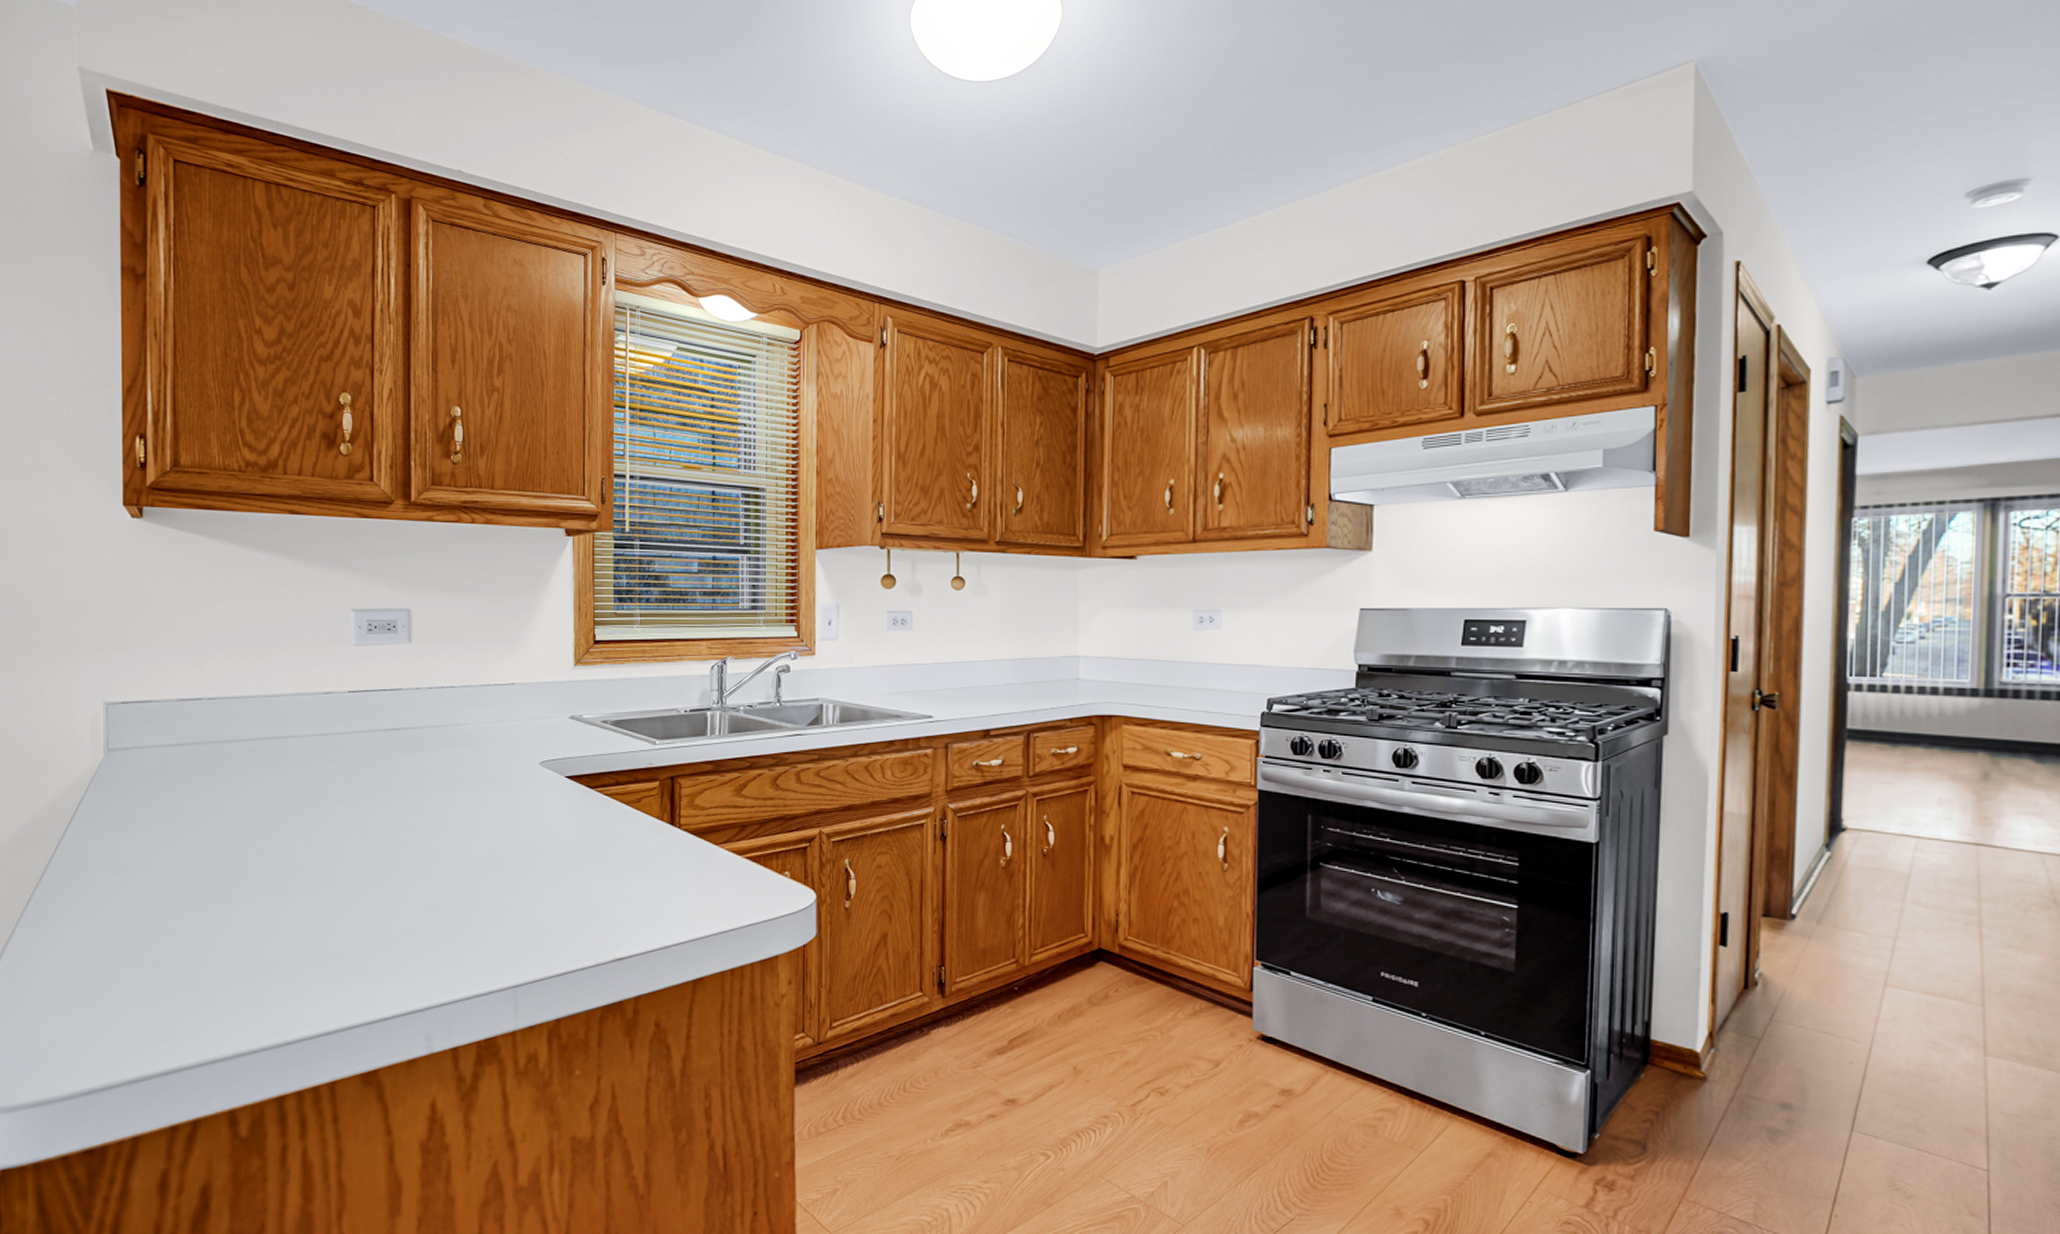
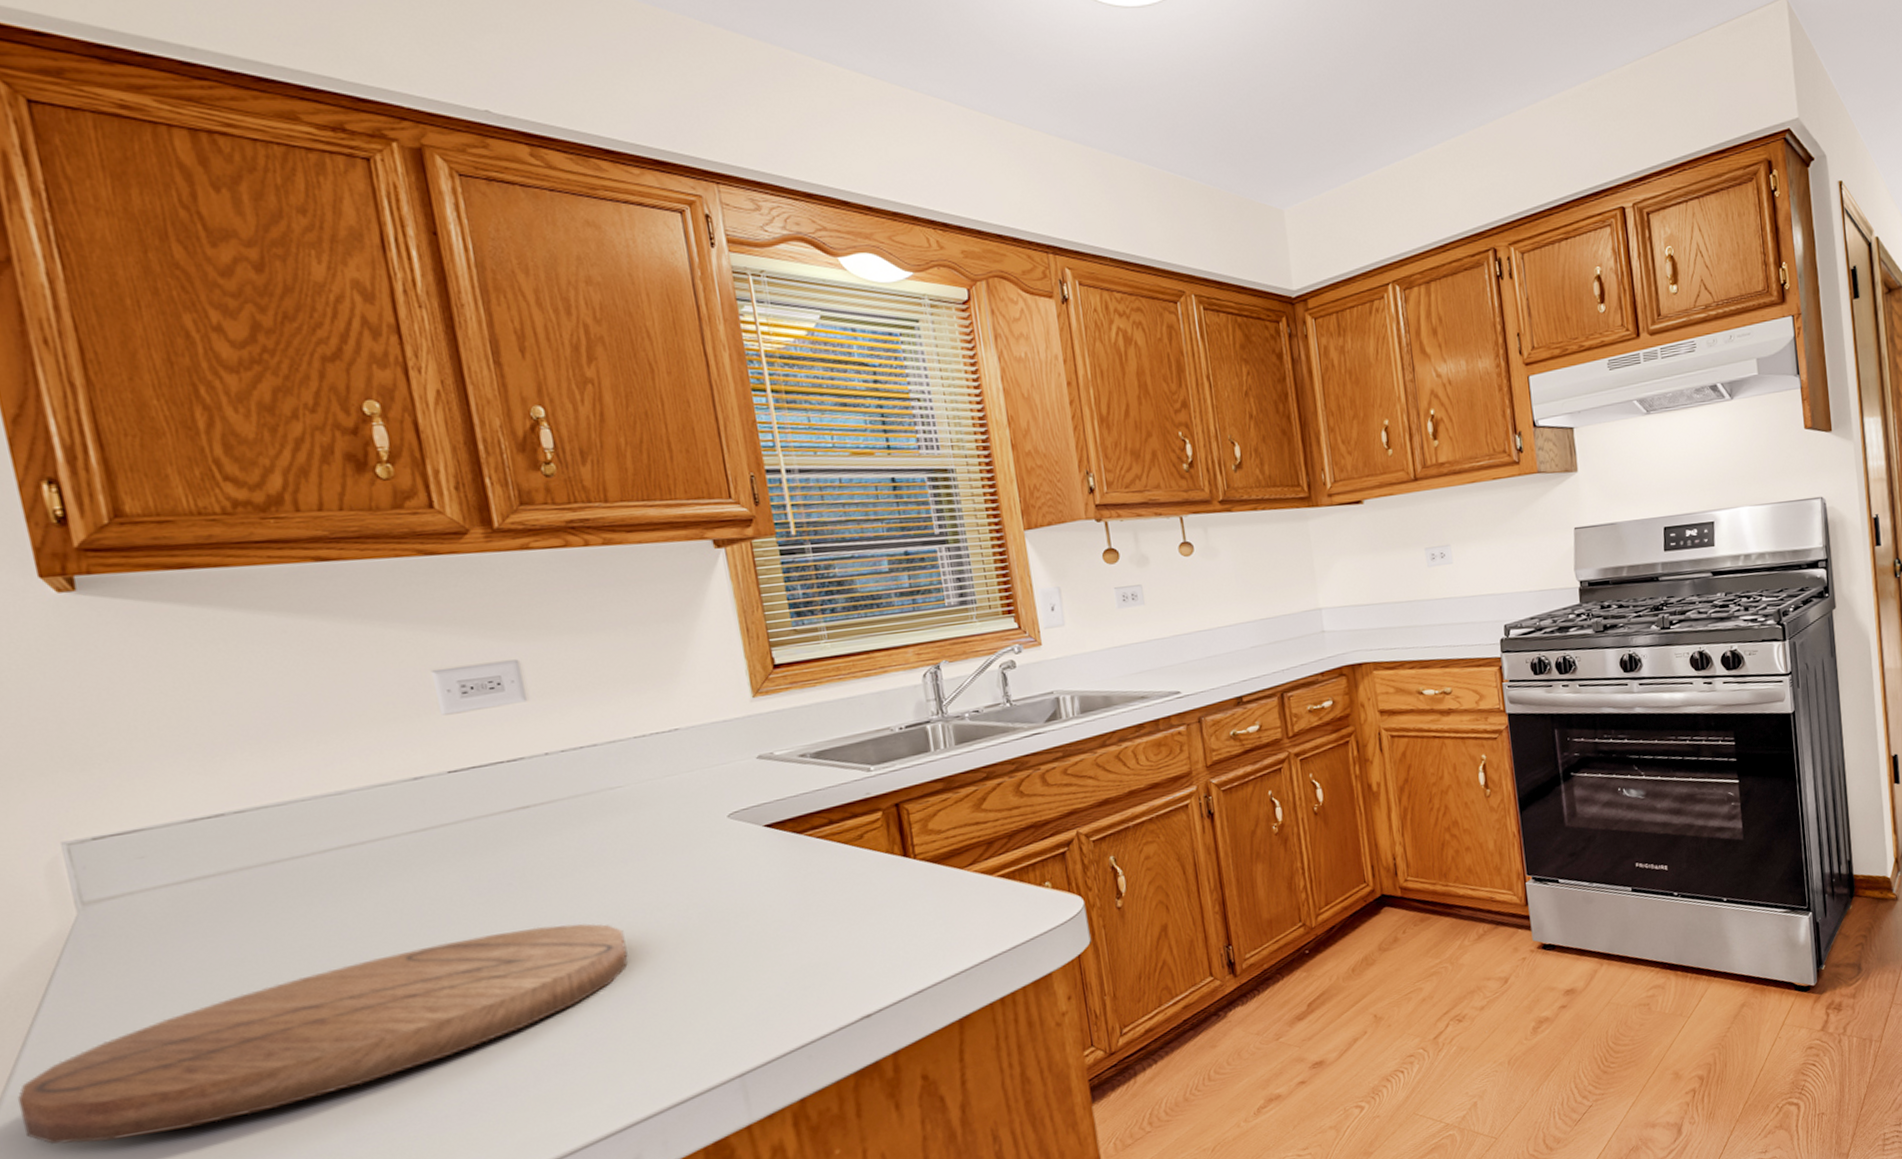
cutting board: none [47,827,448,933] -> present [17,923,629,1144]

